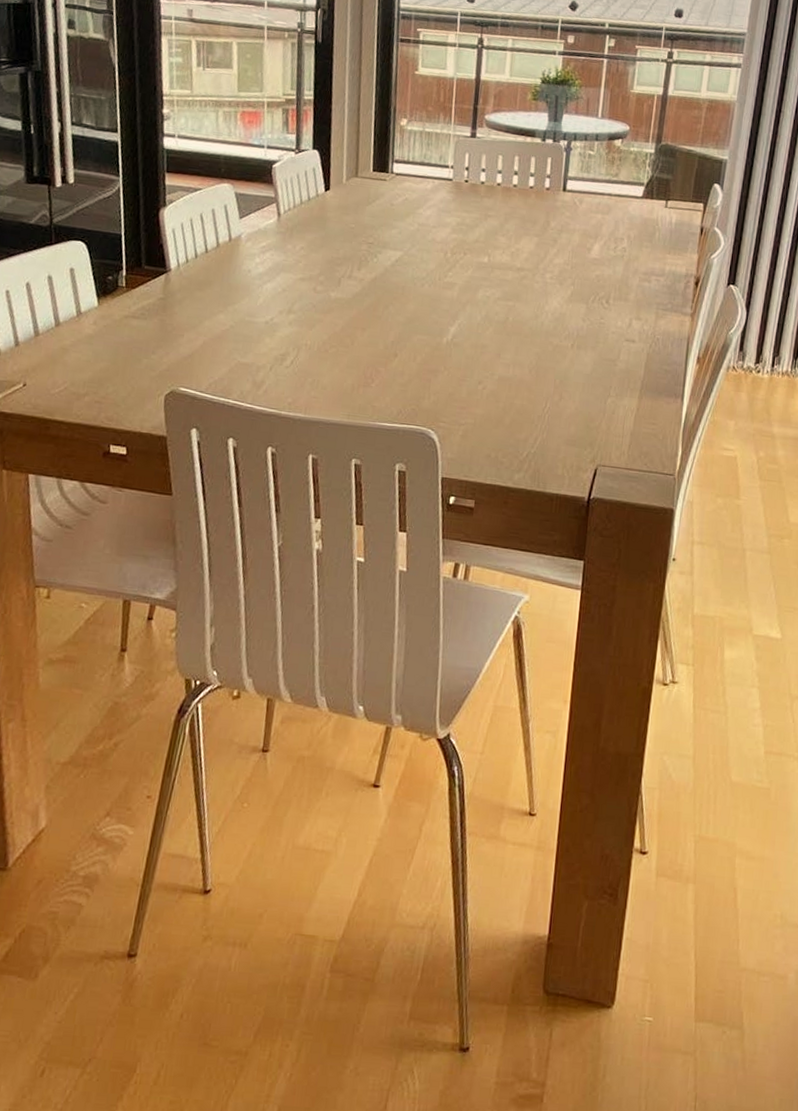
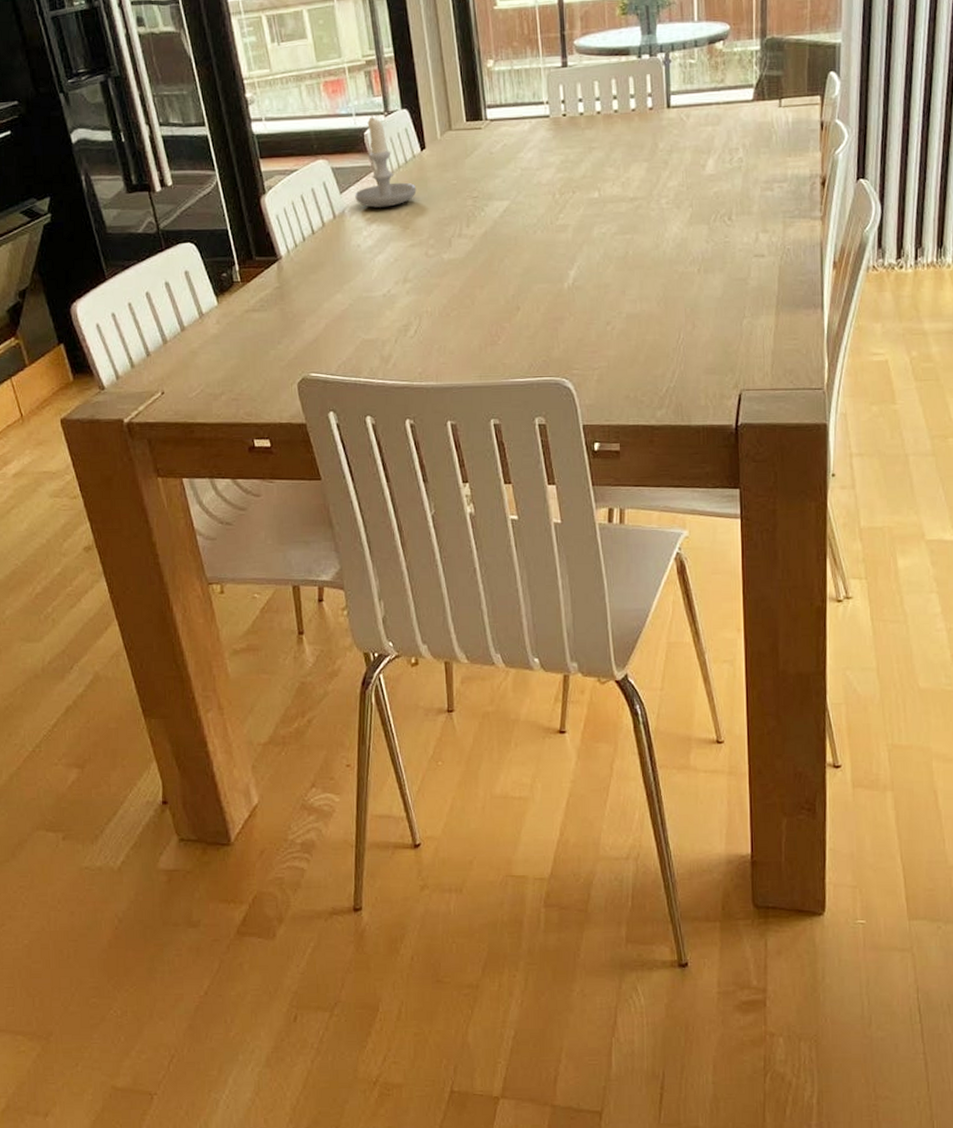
candle: none [253,150,315,239] -> present [355,115,417,208]

